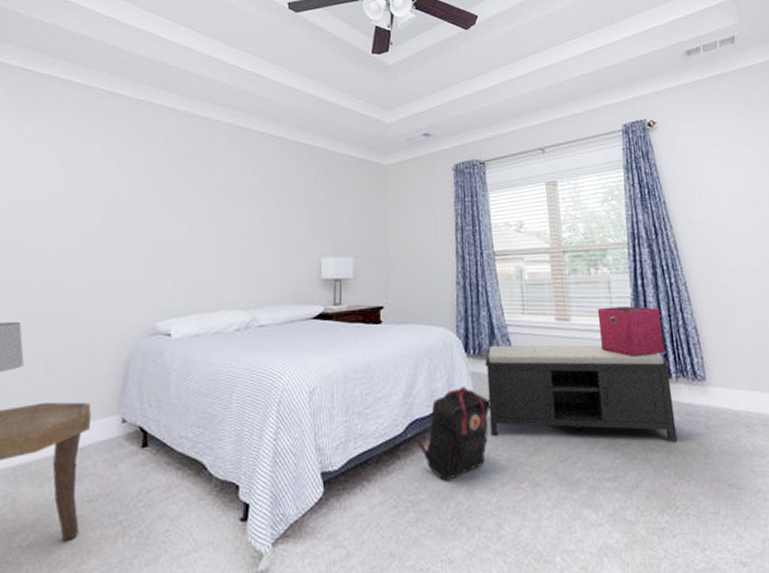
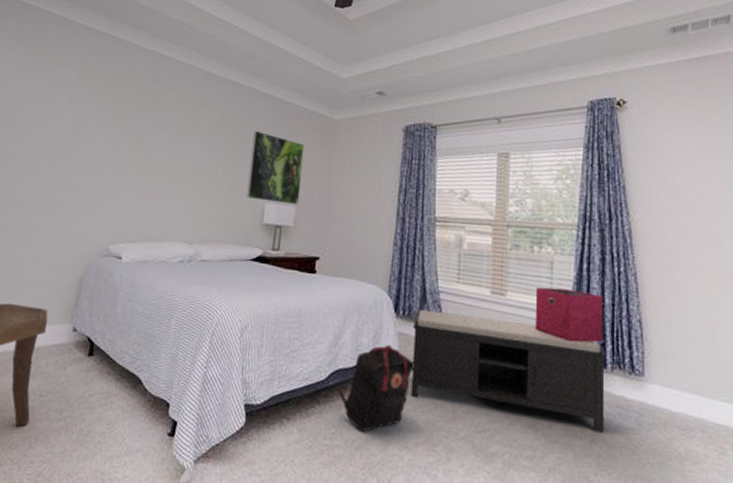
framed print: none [301,184,357,256] -> present [247,130,305,205]

